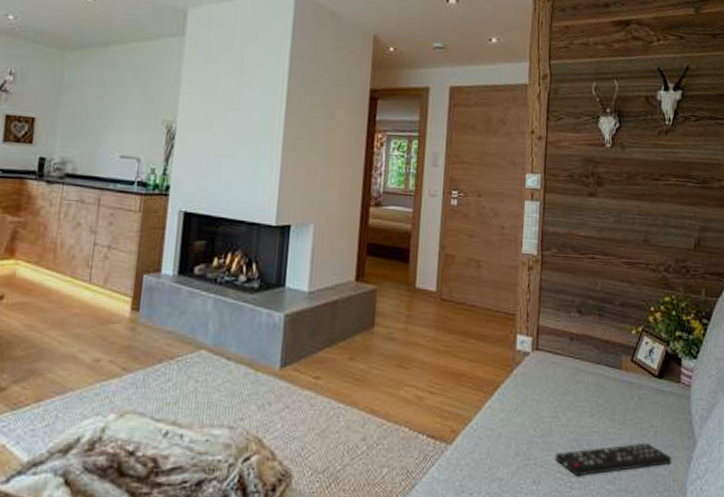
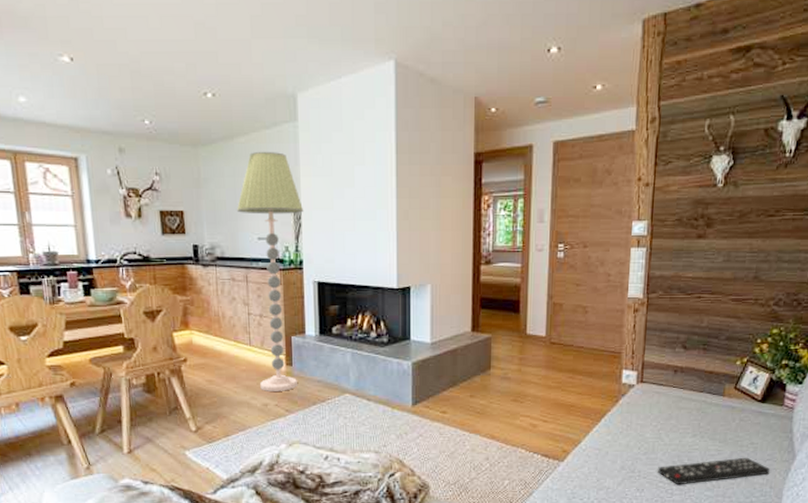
floor lamp: none [94,62,179,344] -> present [236,151,304,391]

